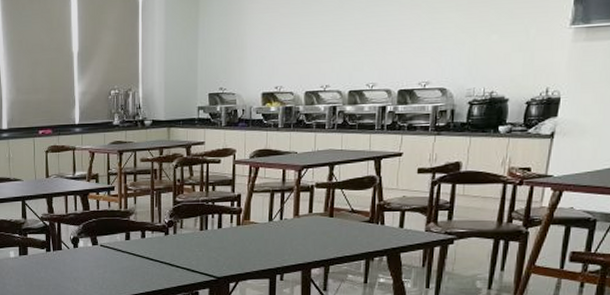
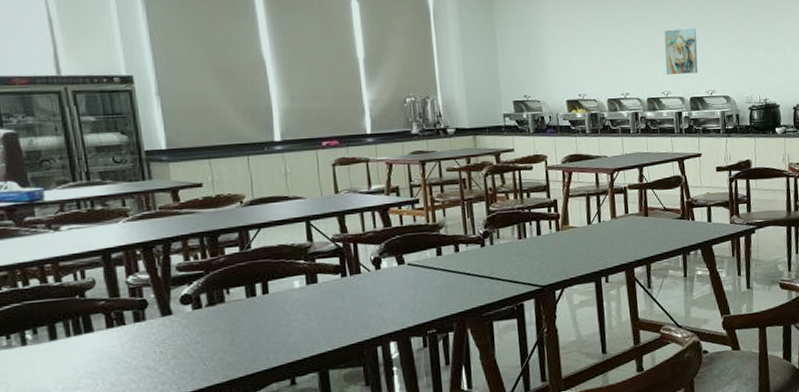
wall art: none [373,9,417,64] -> present [664,27,698,74]

